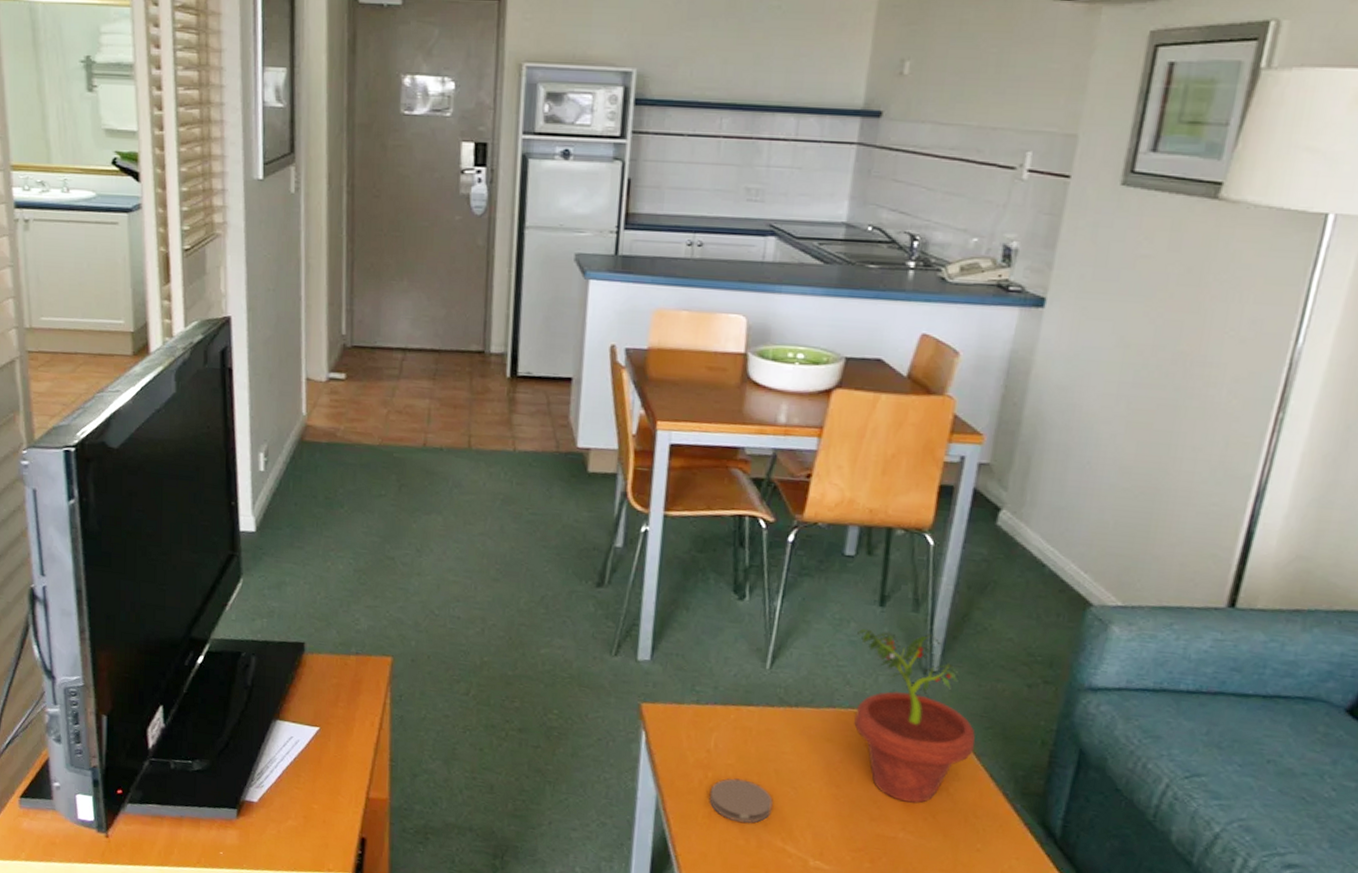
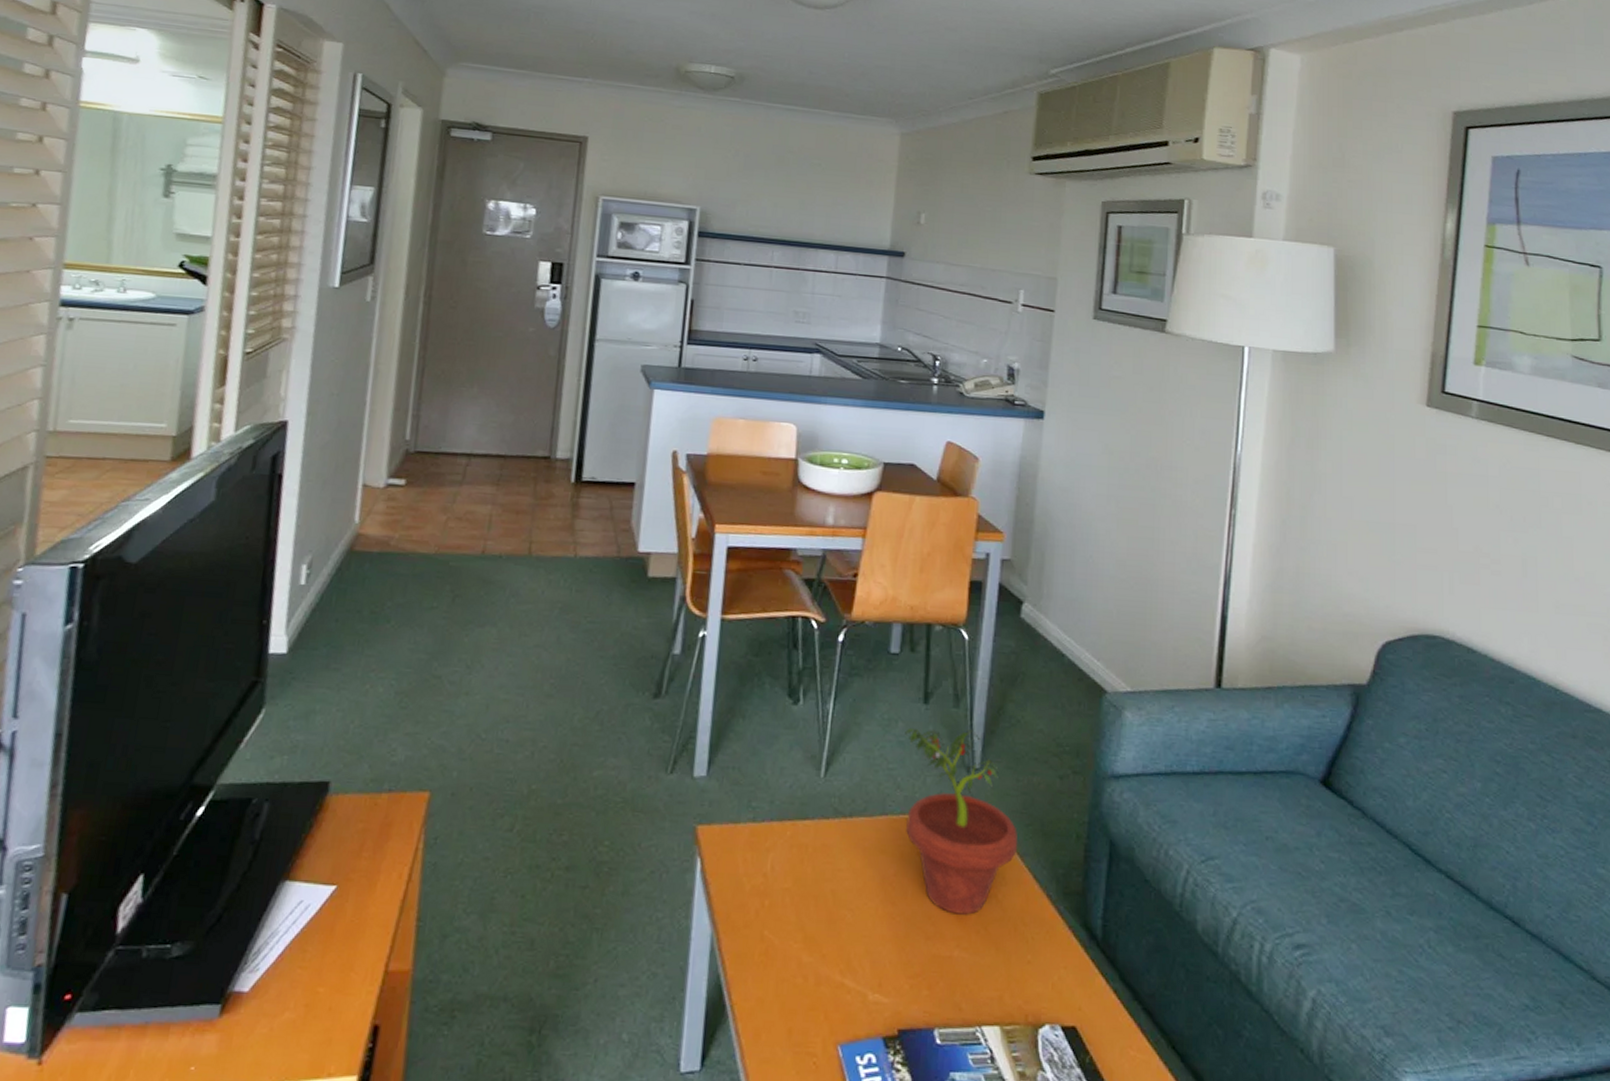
coaster: present [709,778,773,824] -> none [766,904,830,956]

